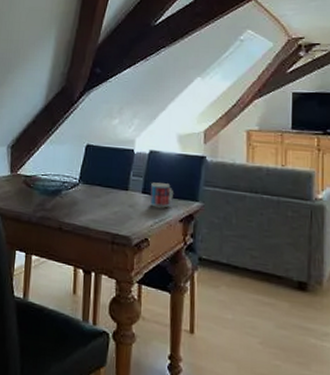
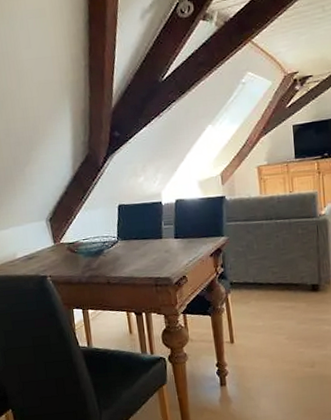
mug: present [150,182,173,208] -> none [181,226,202,248]

